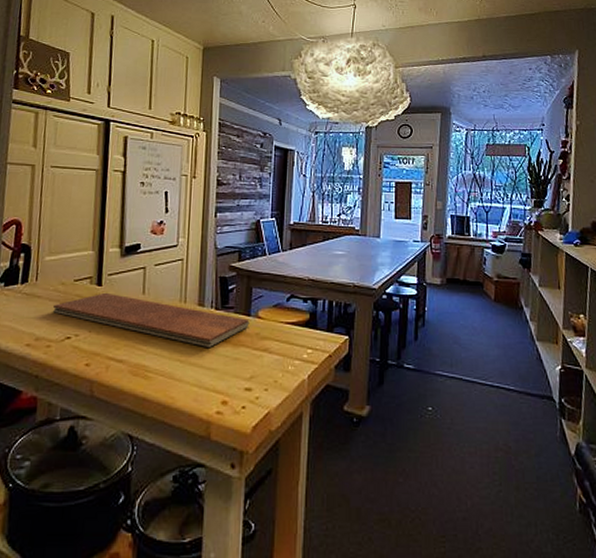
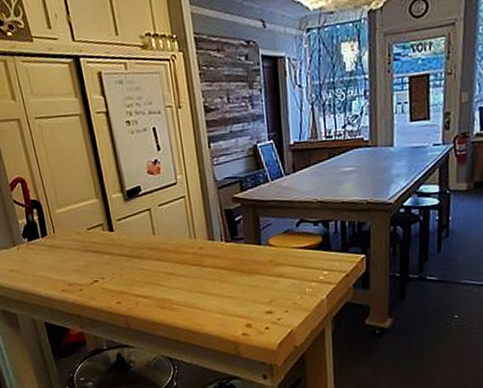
chopping board: present [53,292,250,347] -> none [76,237,262,278]

